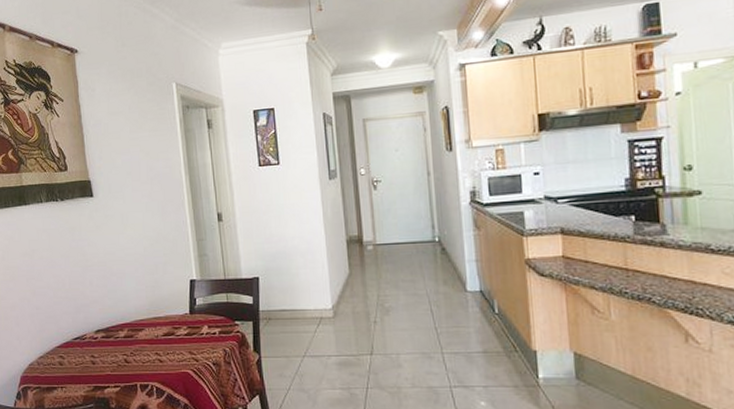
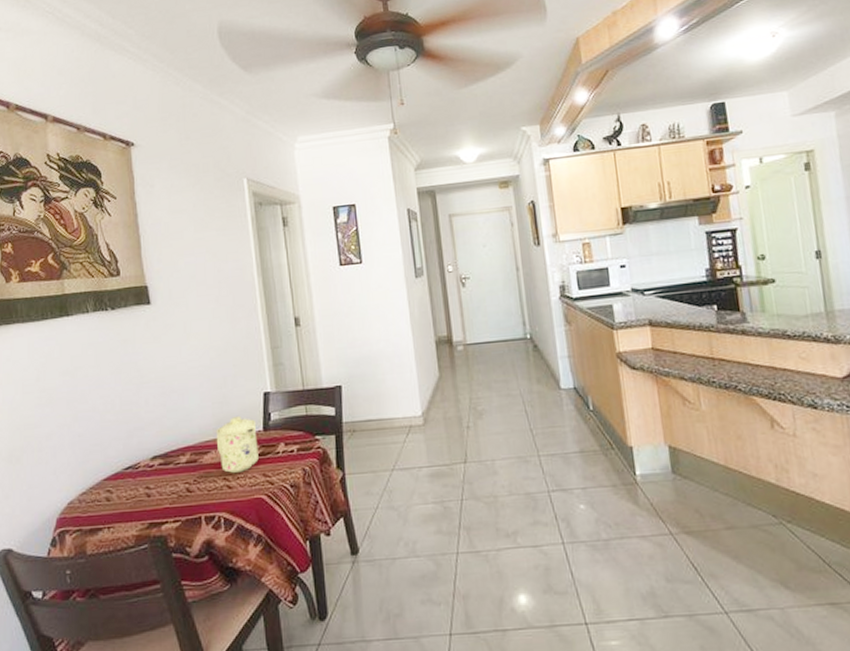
mug: none [149,300,185,349] -> present [215,417,259,473]

